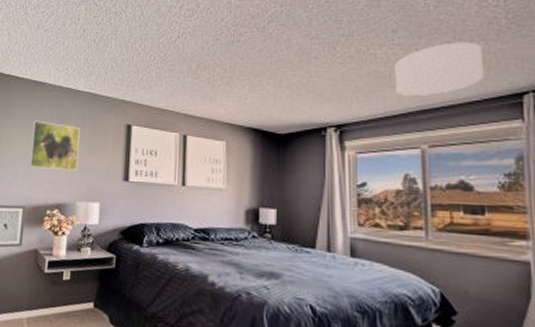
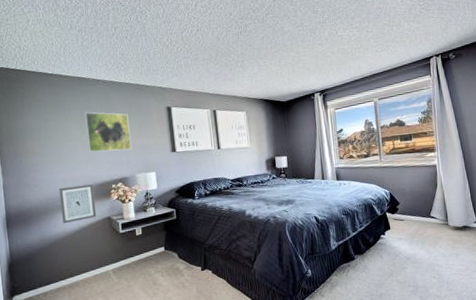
ceiling light: present [395,42,484,96] -> none [354,23,408,65]

